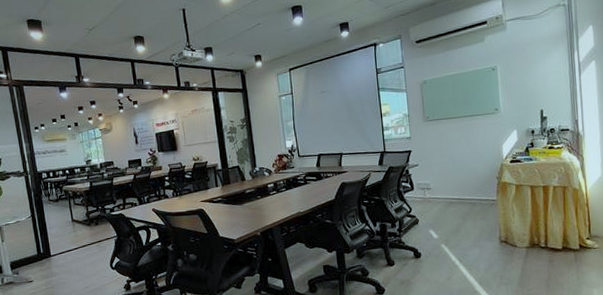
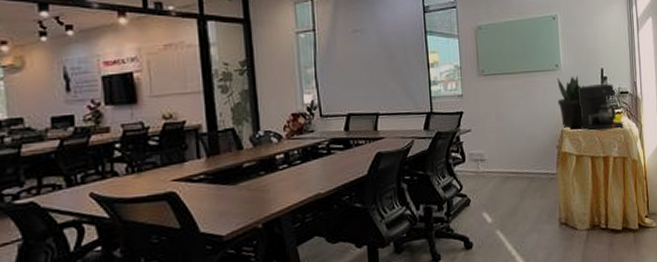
planter: none [497,117,524,162] -> present [557,75,584,129]
coffee maker: none [518,123,564,165] -> present [579,83,624,132]

